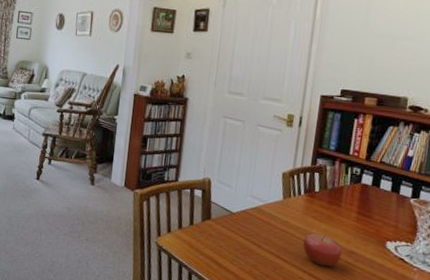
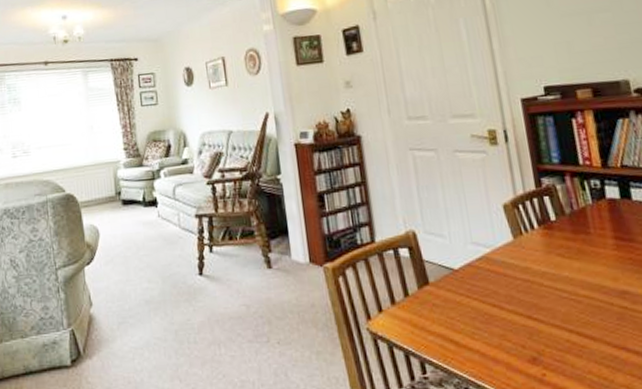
fruit: present [303,233,342,267] -> none [555,274,613,319]

